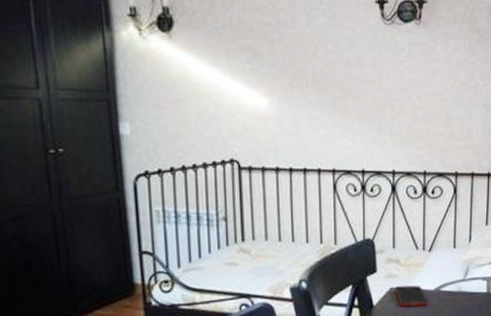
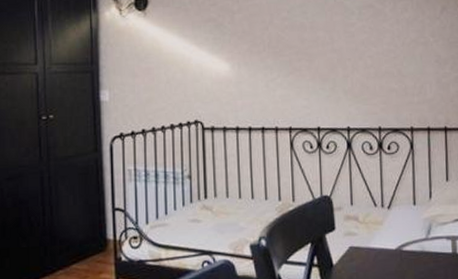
cell phone: present [395,285,429,307] -> none [355,244,391,268]

